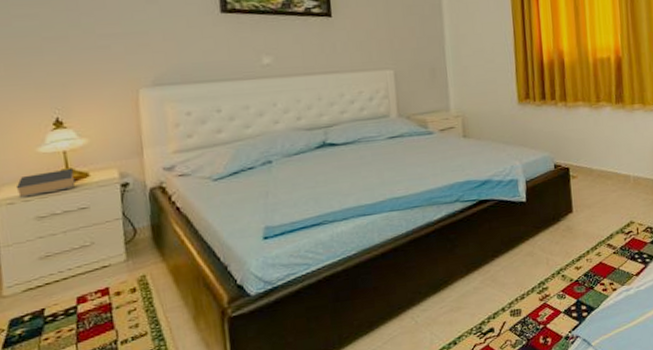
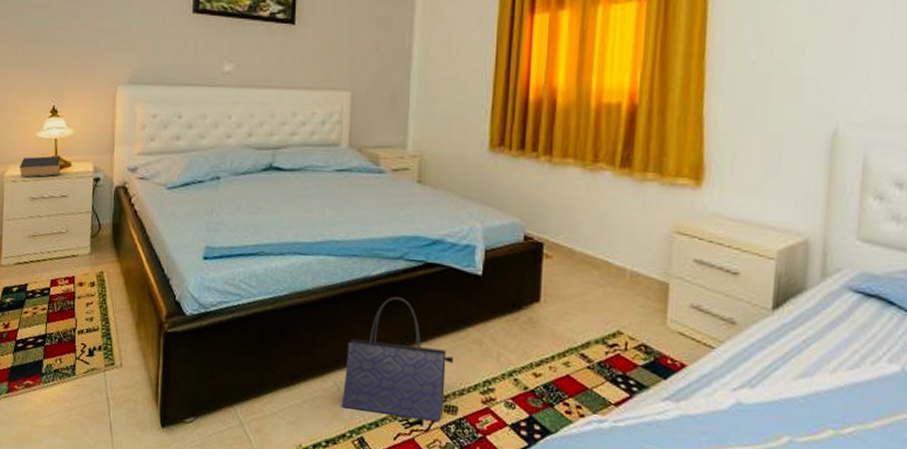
tote bag: none [419,232,513,338] -> present [341,296,454,423]

